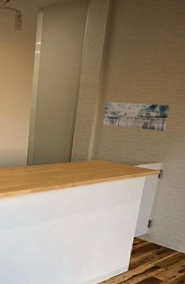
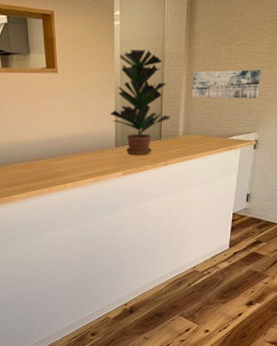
potted plant: none [24,77,81,176] -> present [110,50,170,156]

